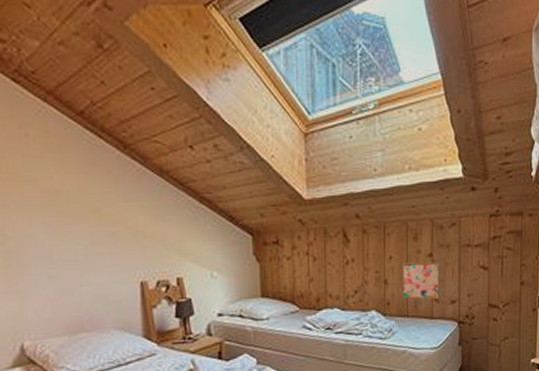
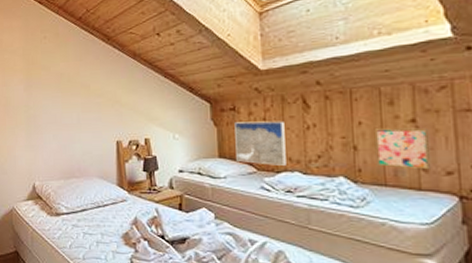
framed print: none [278,255,327,303] -> present [234,121,286,166]

